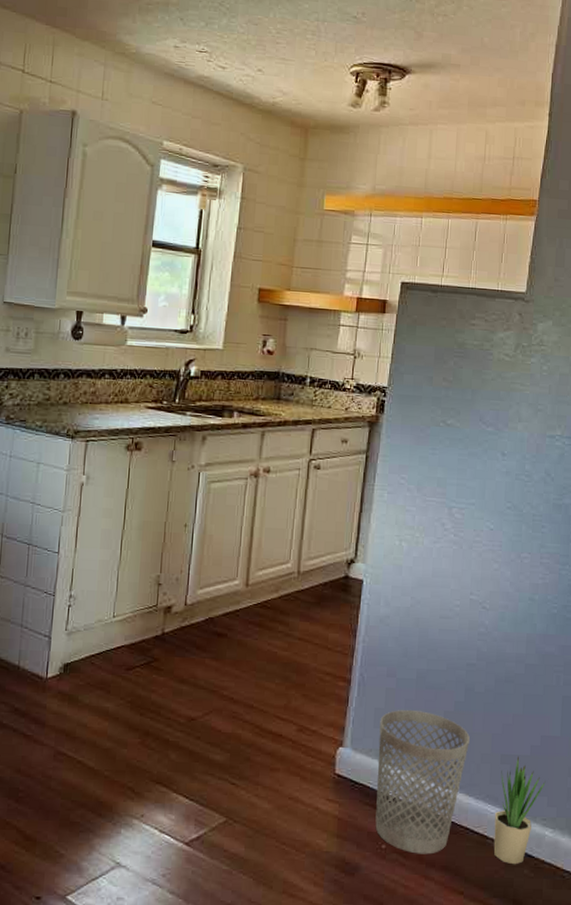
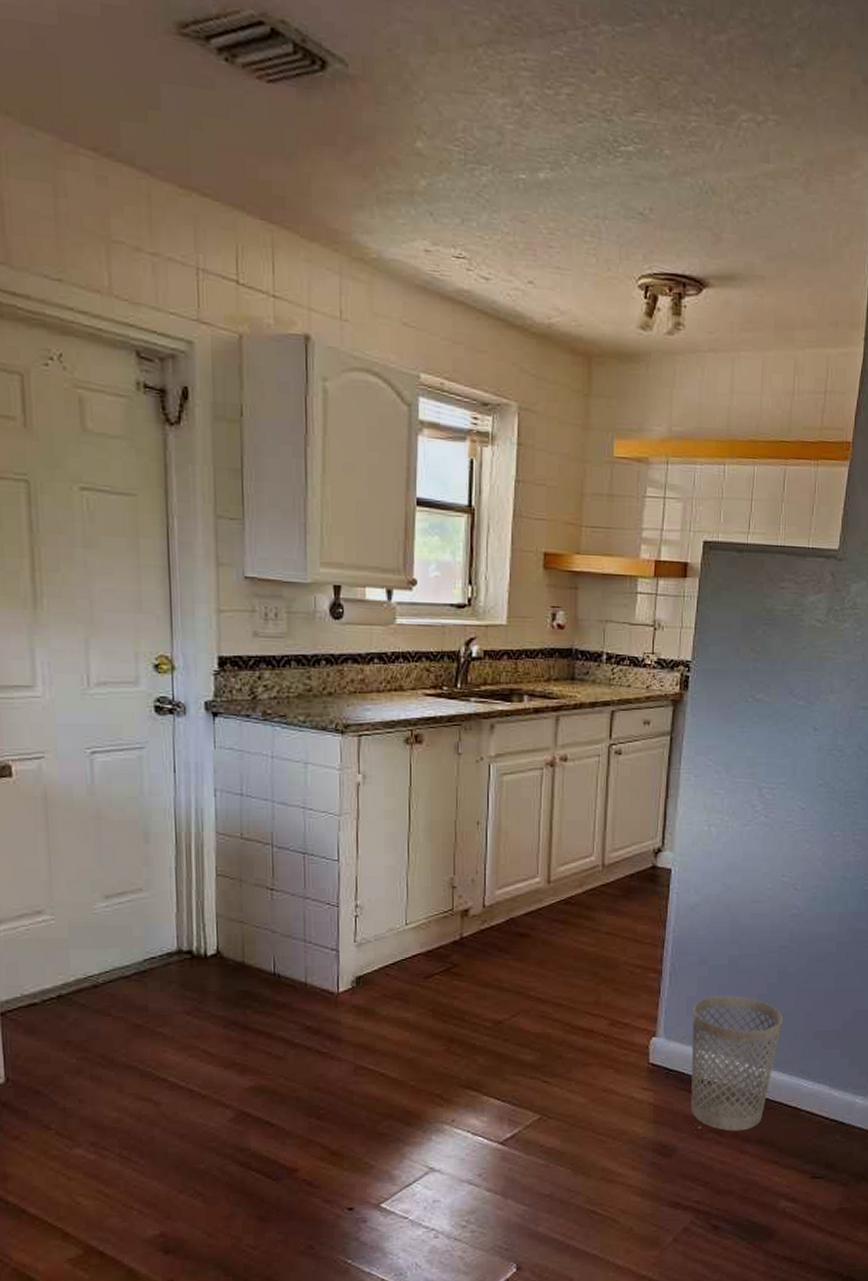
potted plant: present [493,756,546,865] -> none [806,1031,857,1132]

